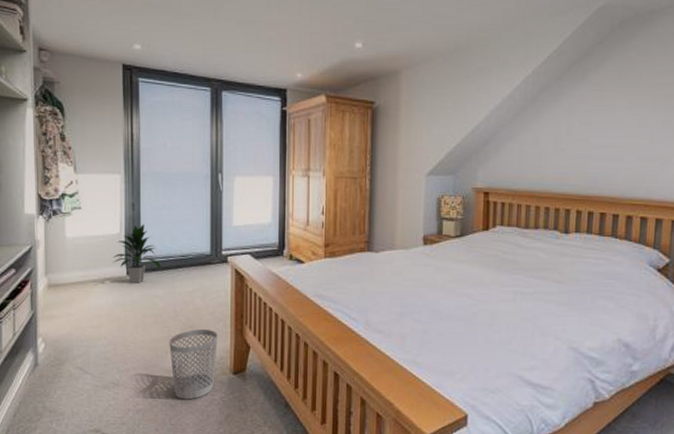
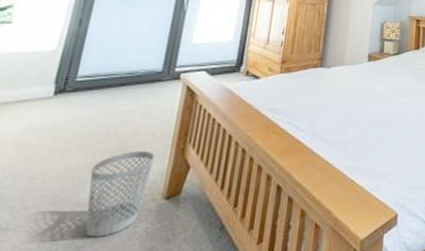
indoor plant: present [113,224,162,283] -> none [38,40,102,104]

